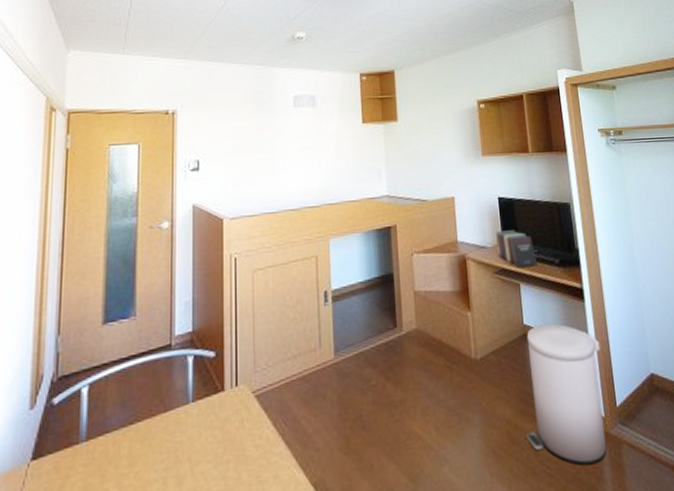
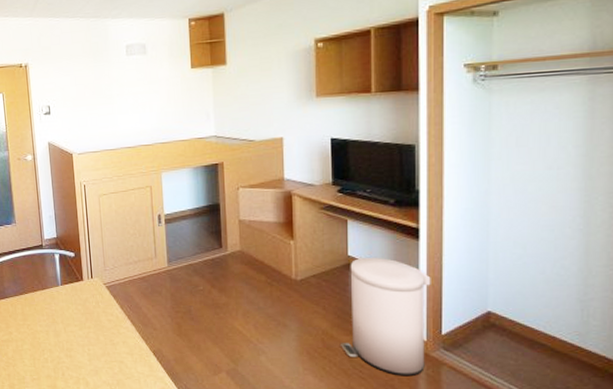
books: present [495,230,538,268] -> none [324,170,370,206]

